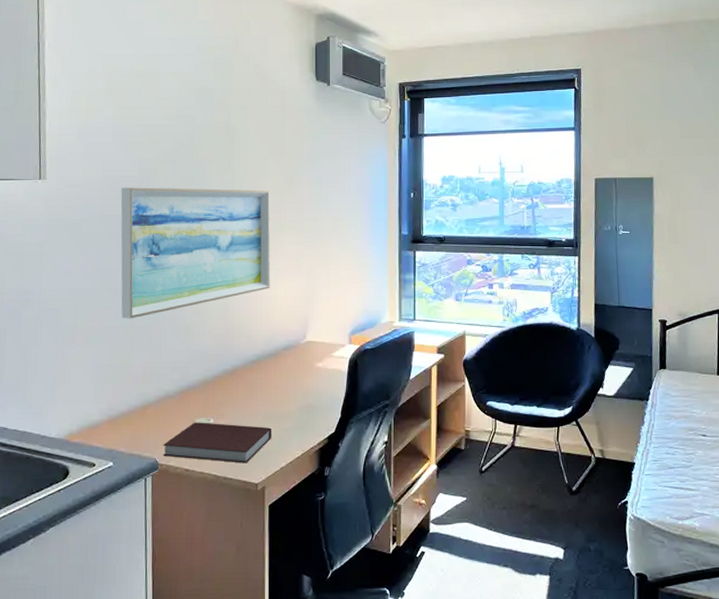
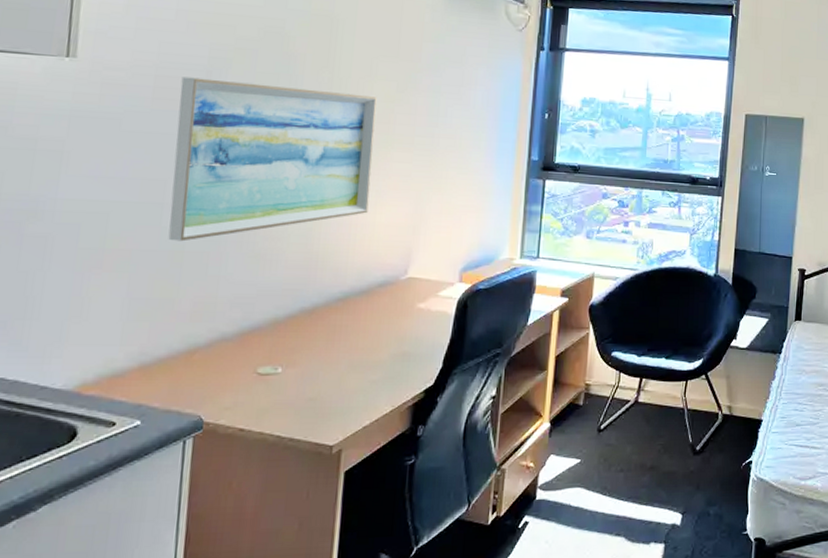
notebook: present [162,422,272,463] -> none [211,371,356,422]

